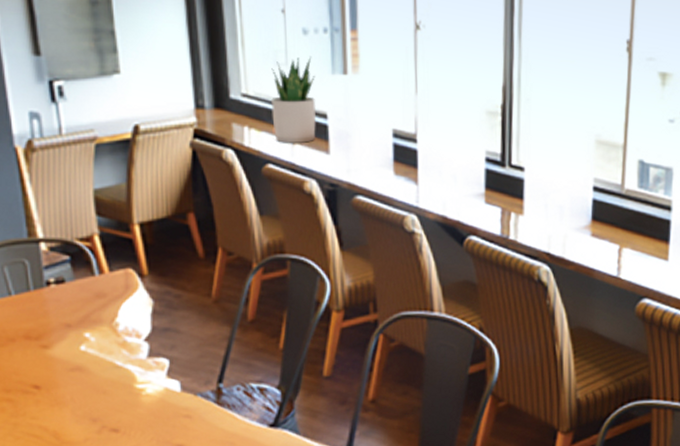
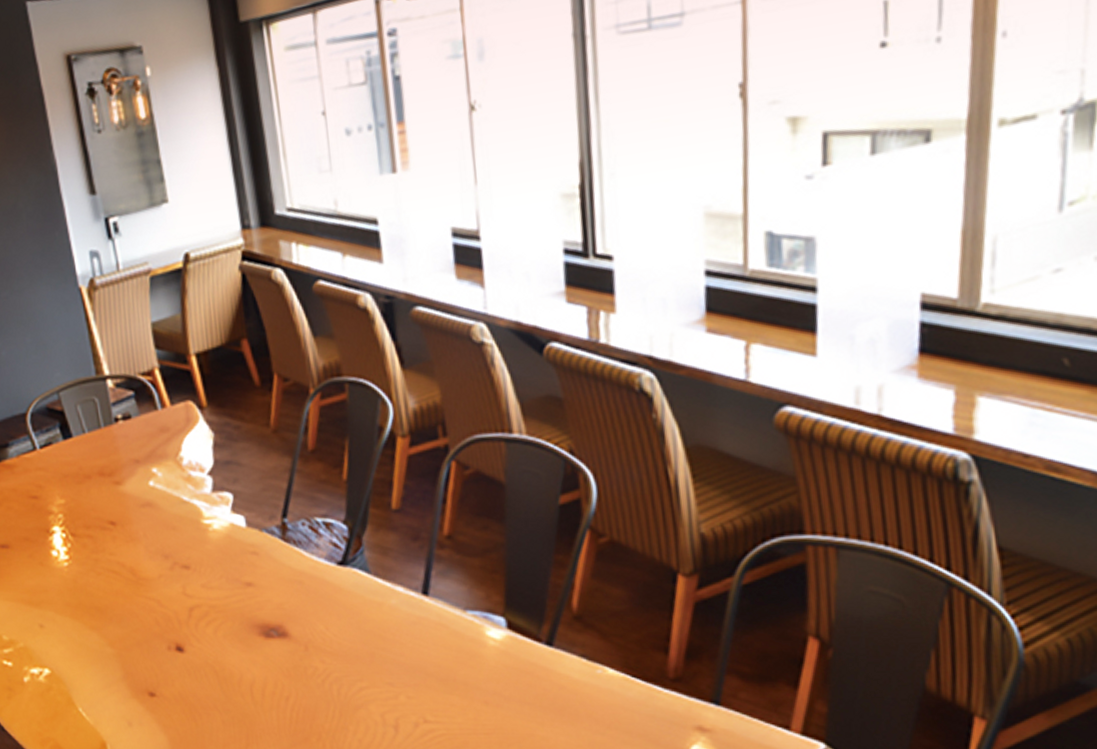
planter: present [271,56,316,143] -> none [315,158,367,256]

